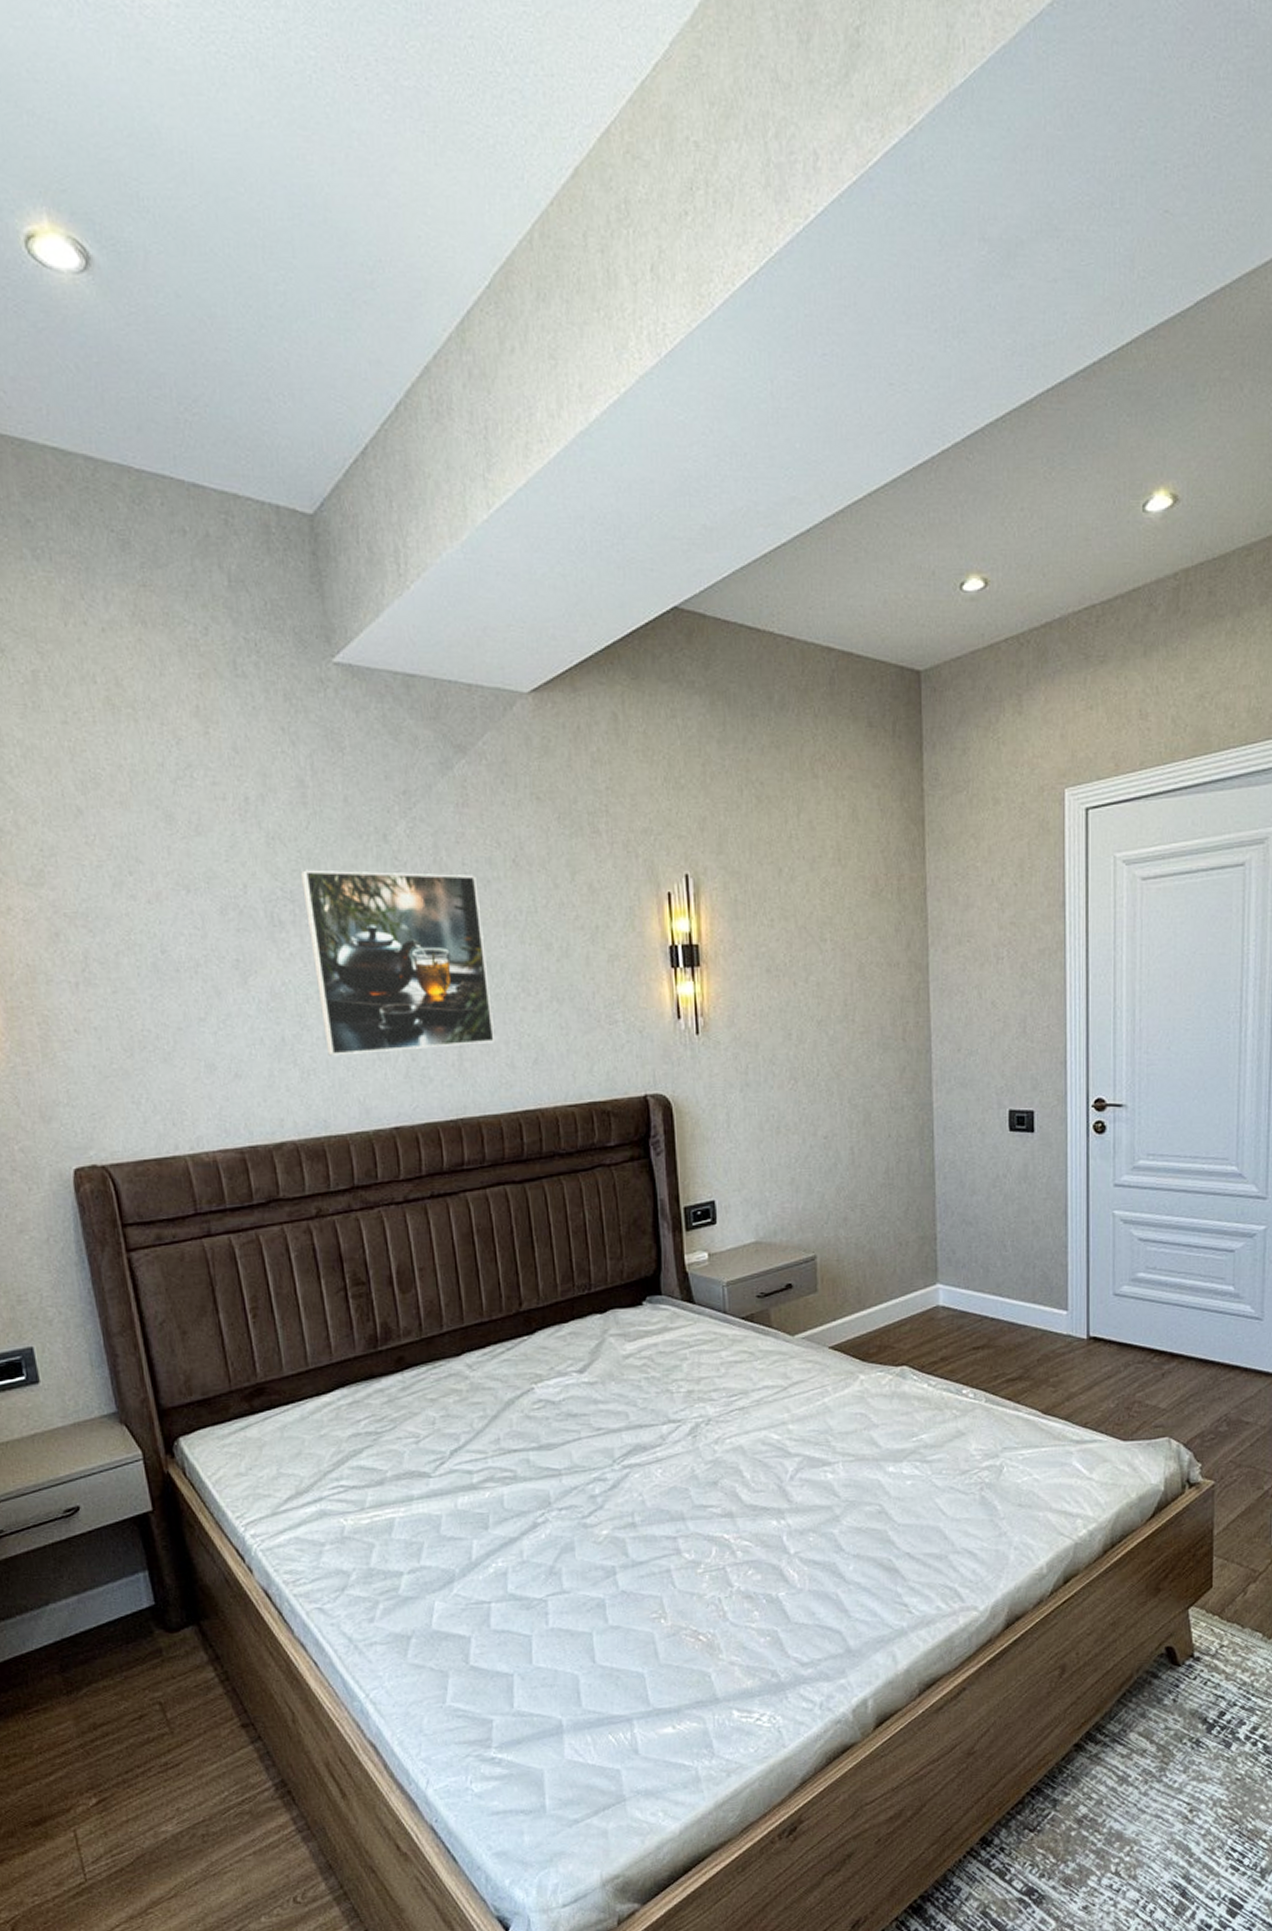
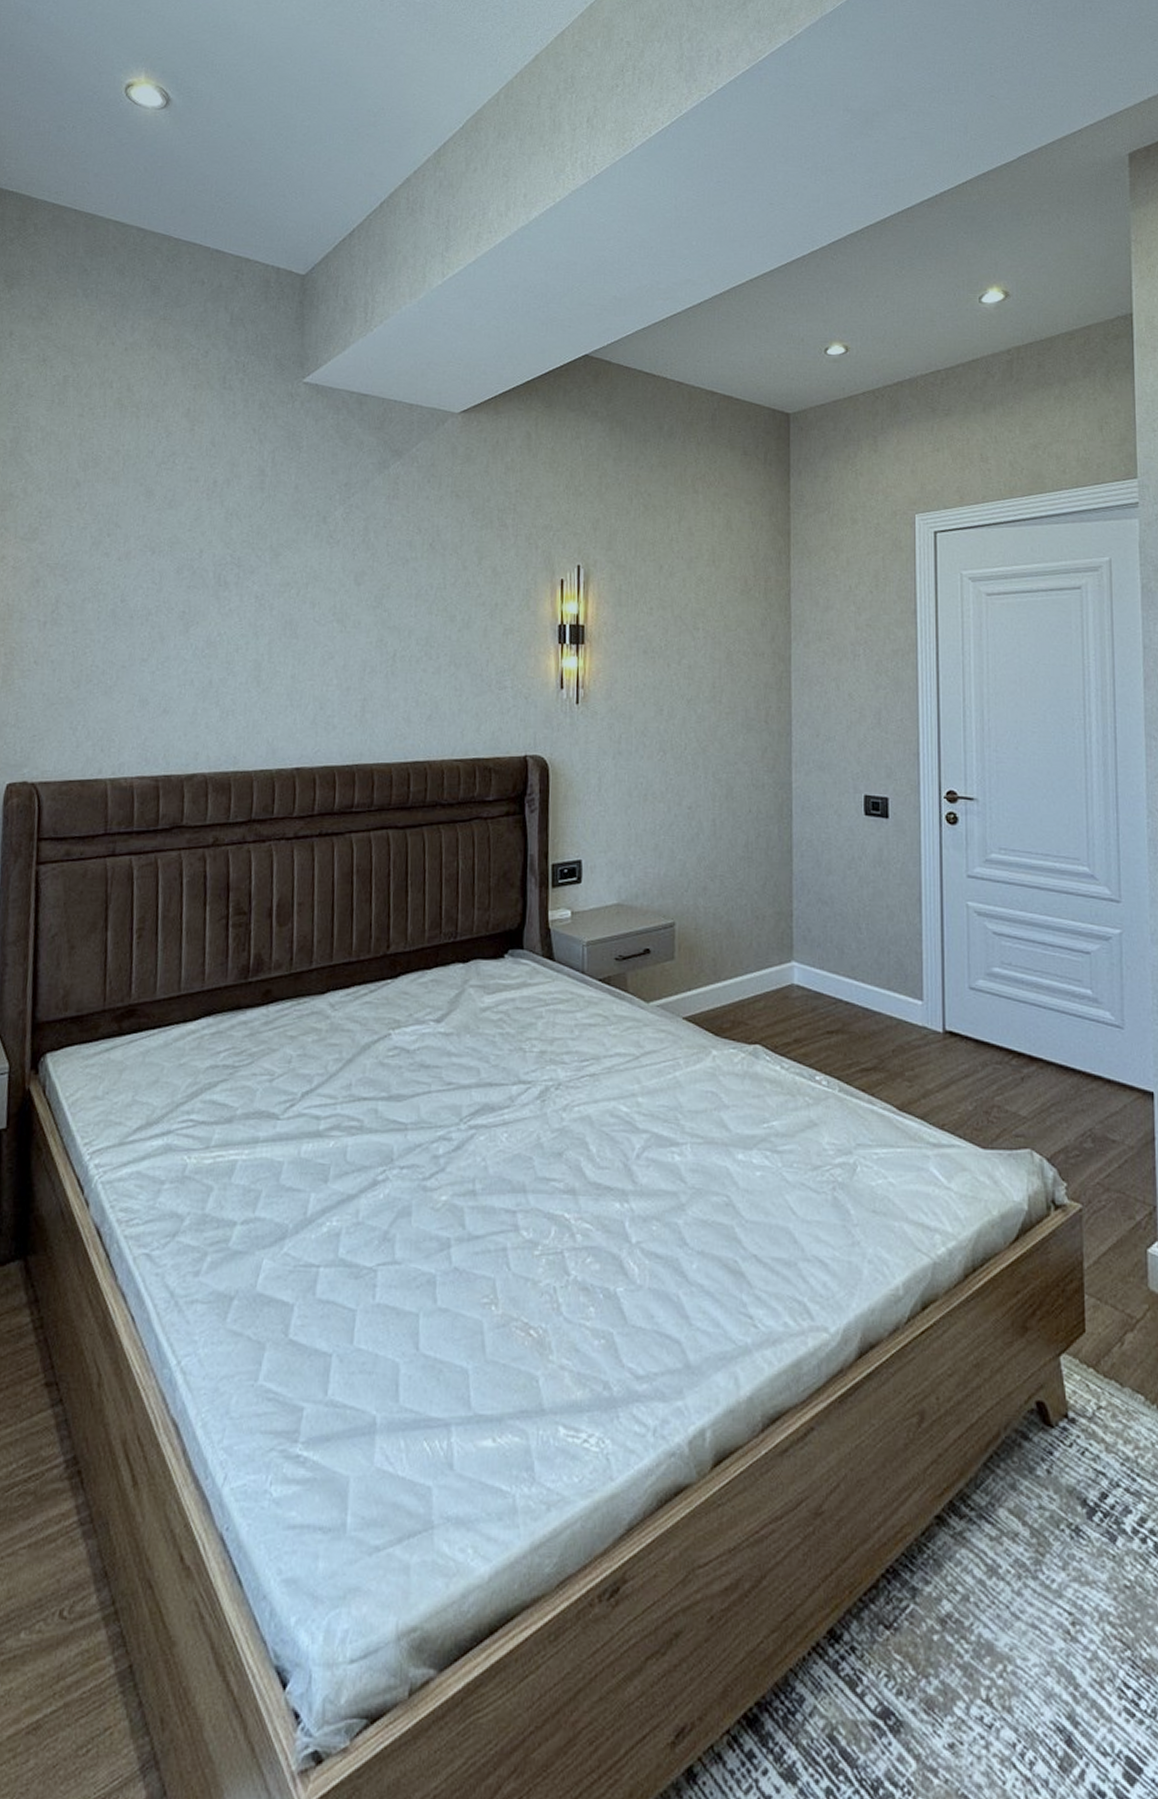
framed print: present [301,870,496,1056] -> none [247,541,397,700]

